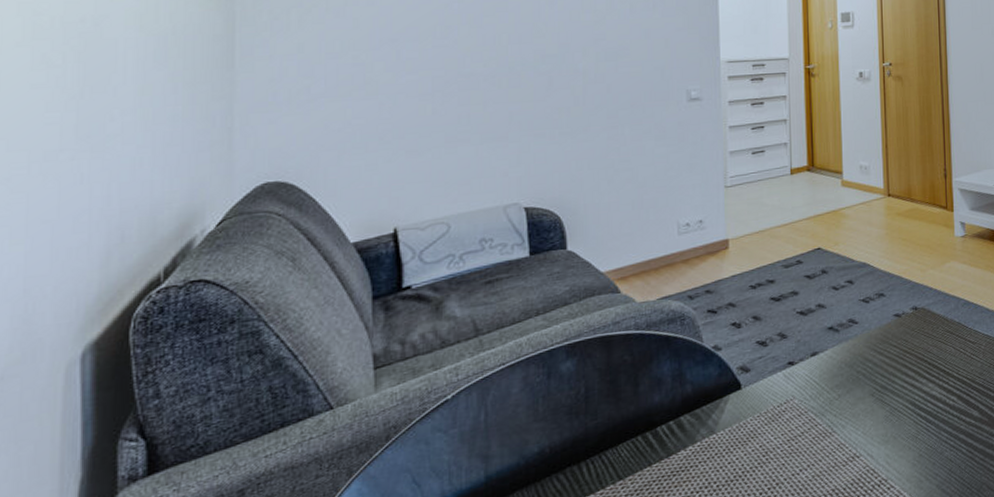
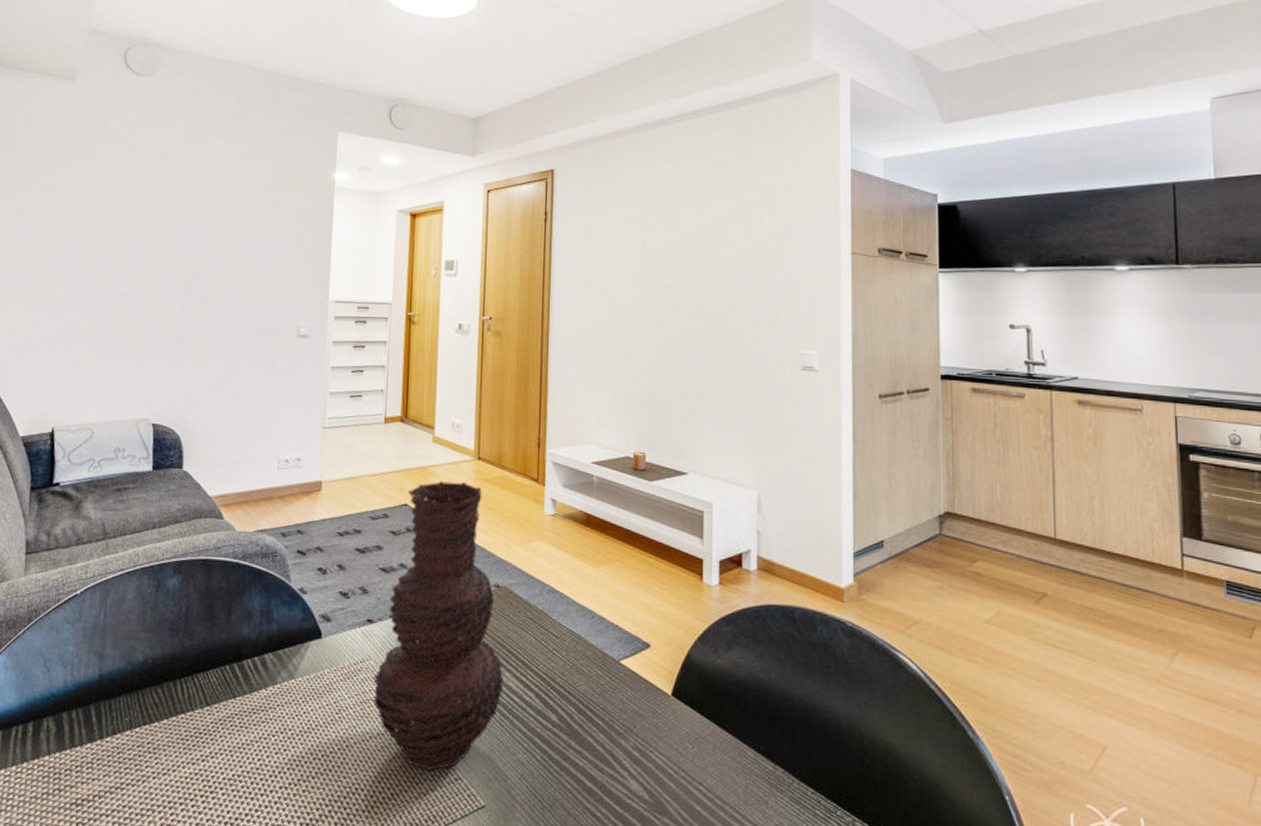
vase: none [799,218,927,488] -> present [373,480,503,772]

